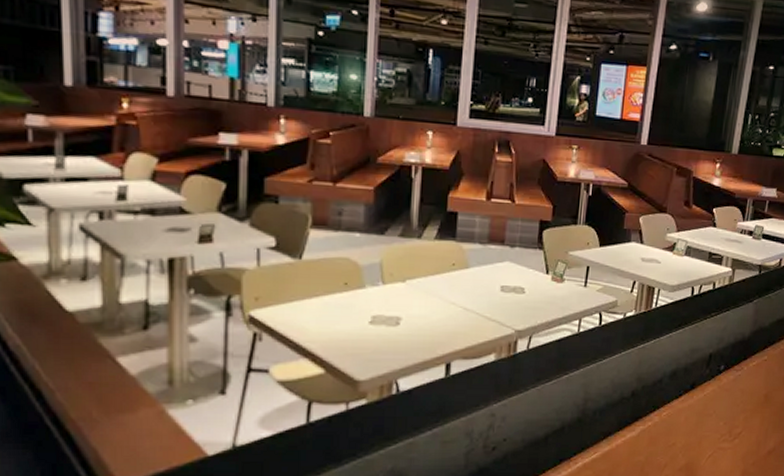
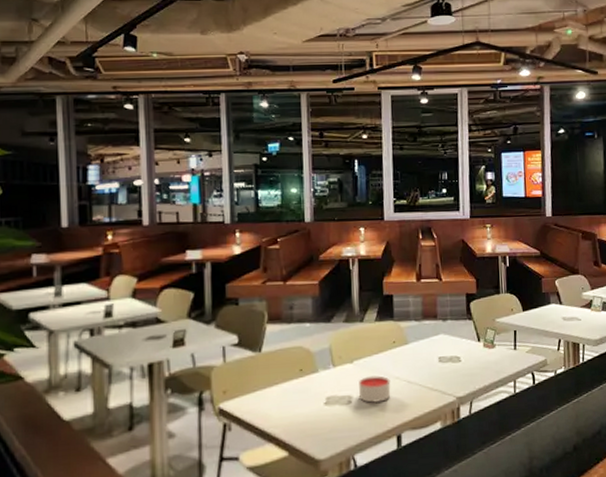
candle: none [408,298,445,328] -> present [358,375,391,404]

